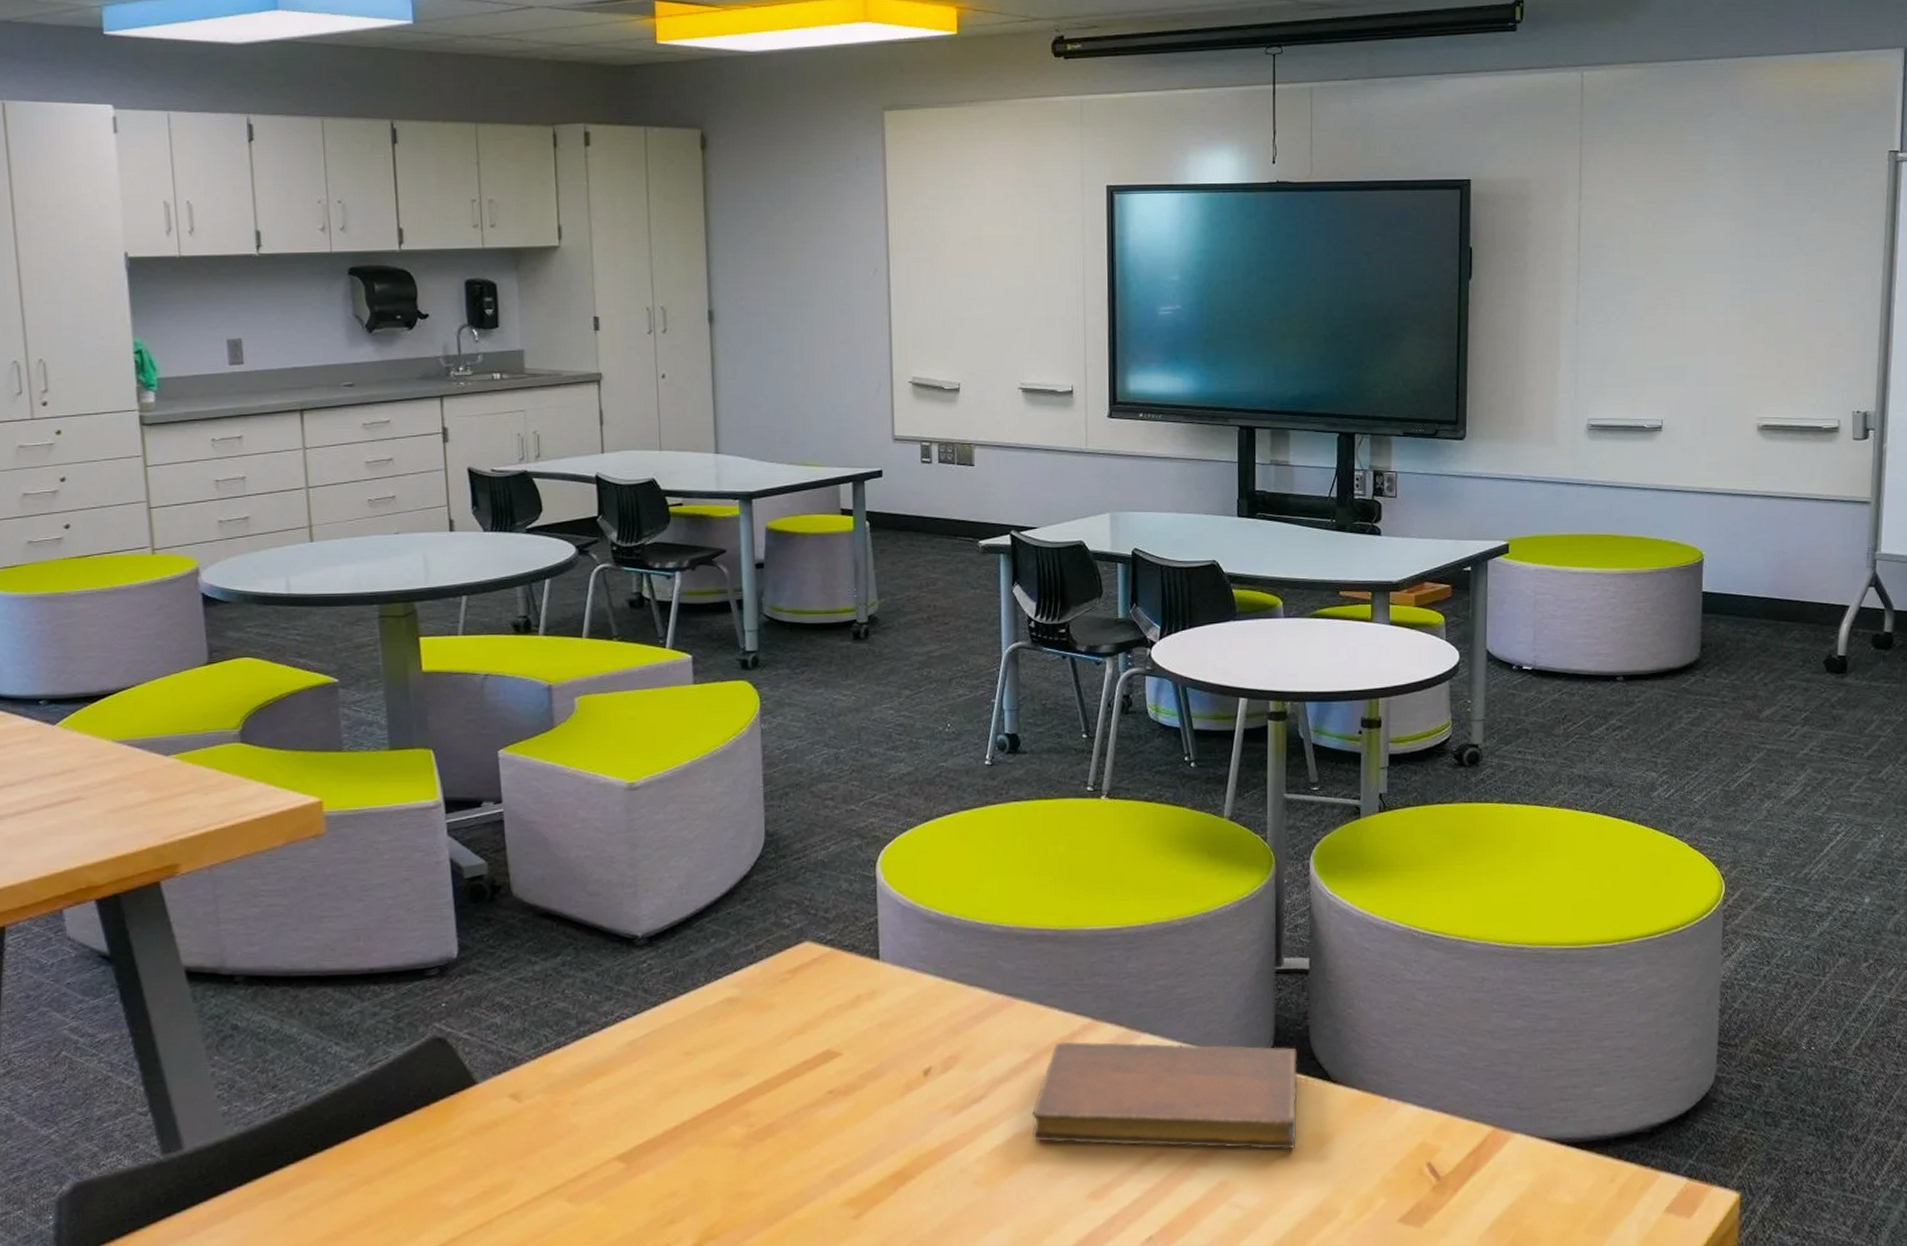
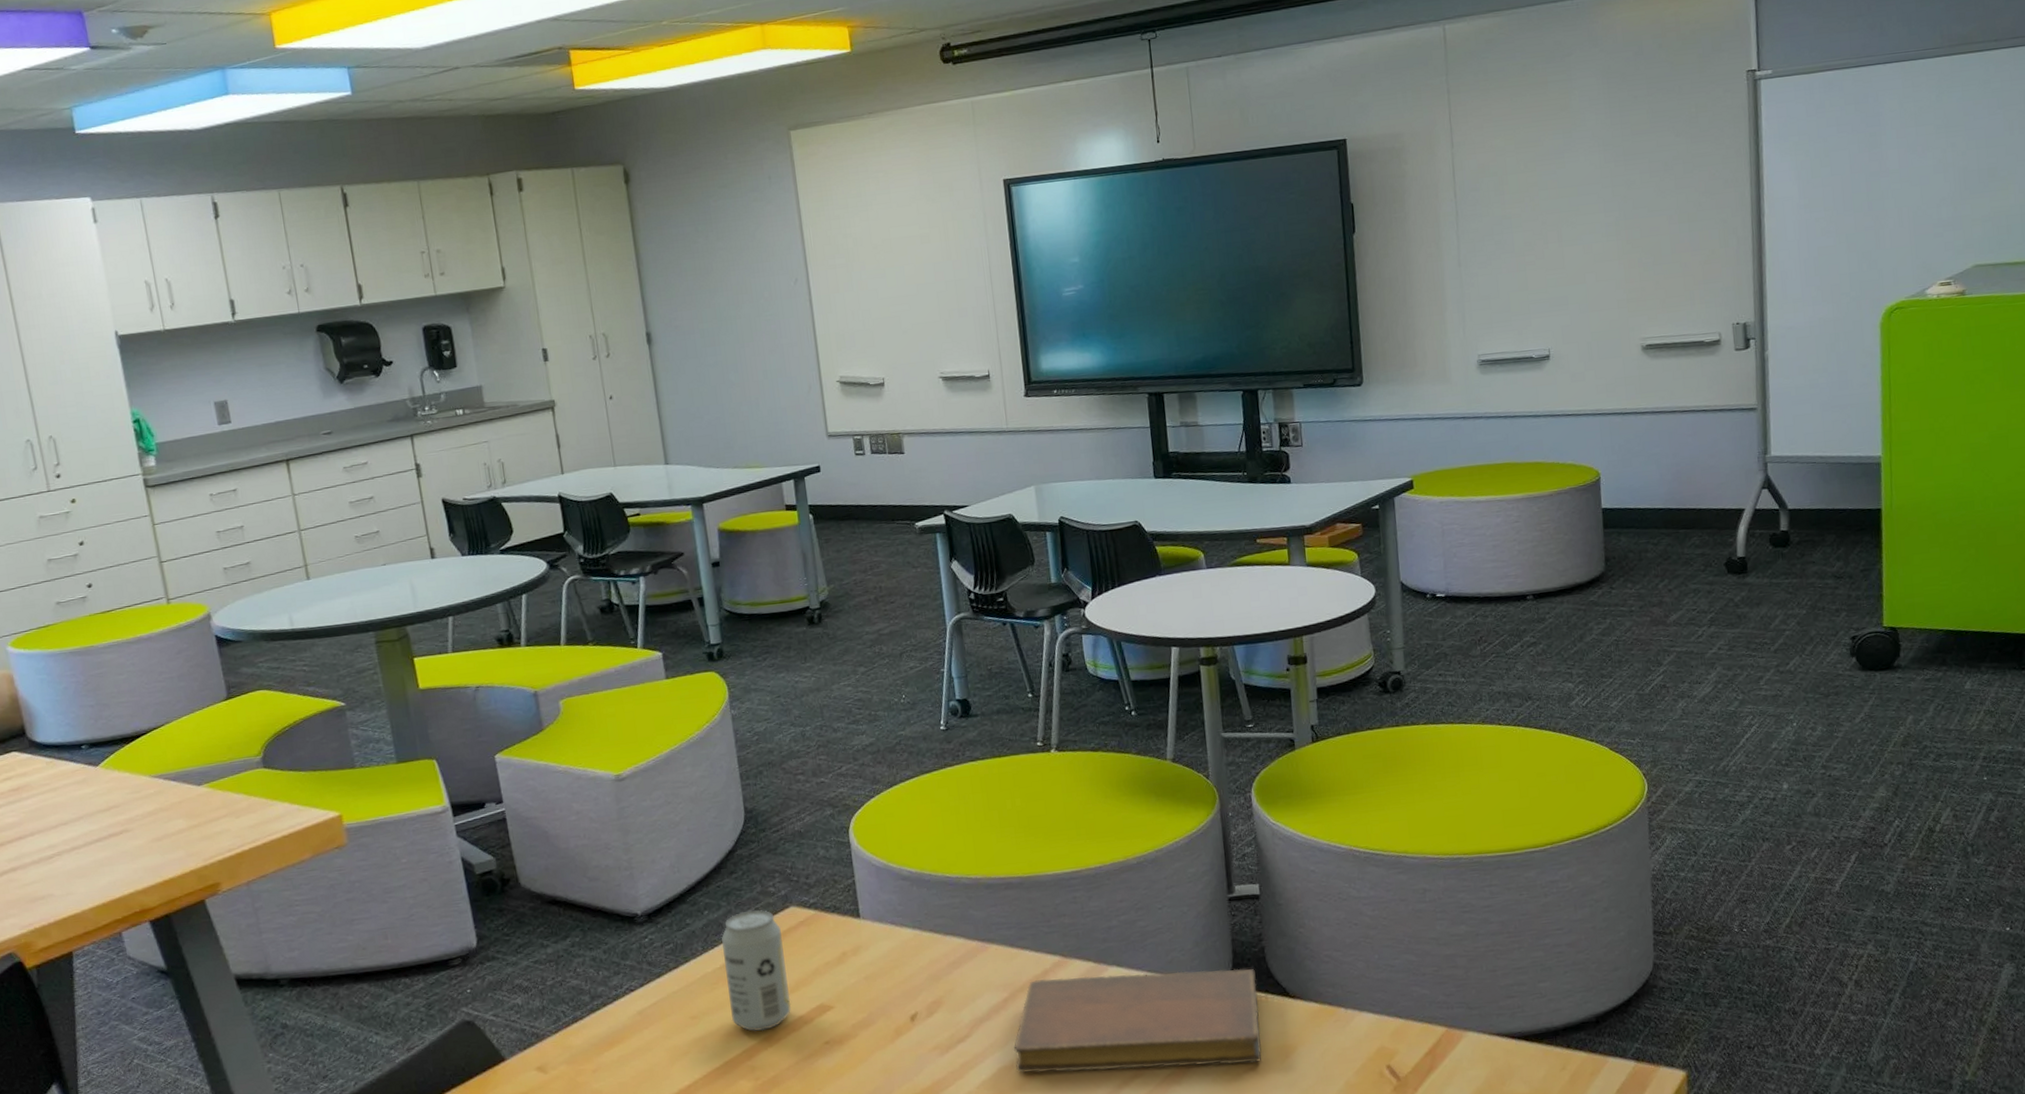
beverage can: none [727,942,796,1074] -> present [722,910,792,1031]

